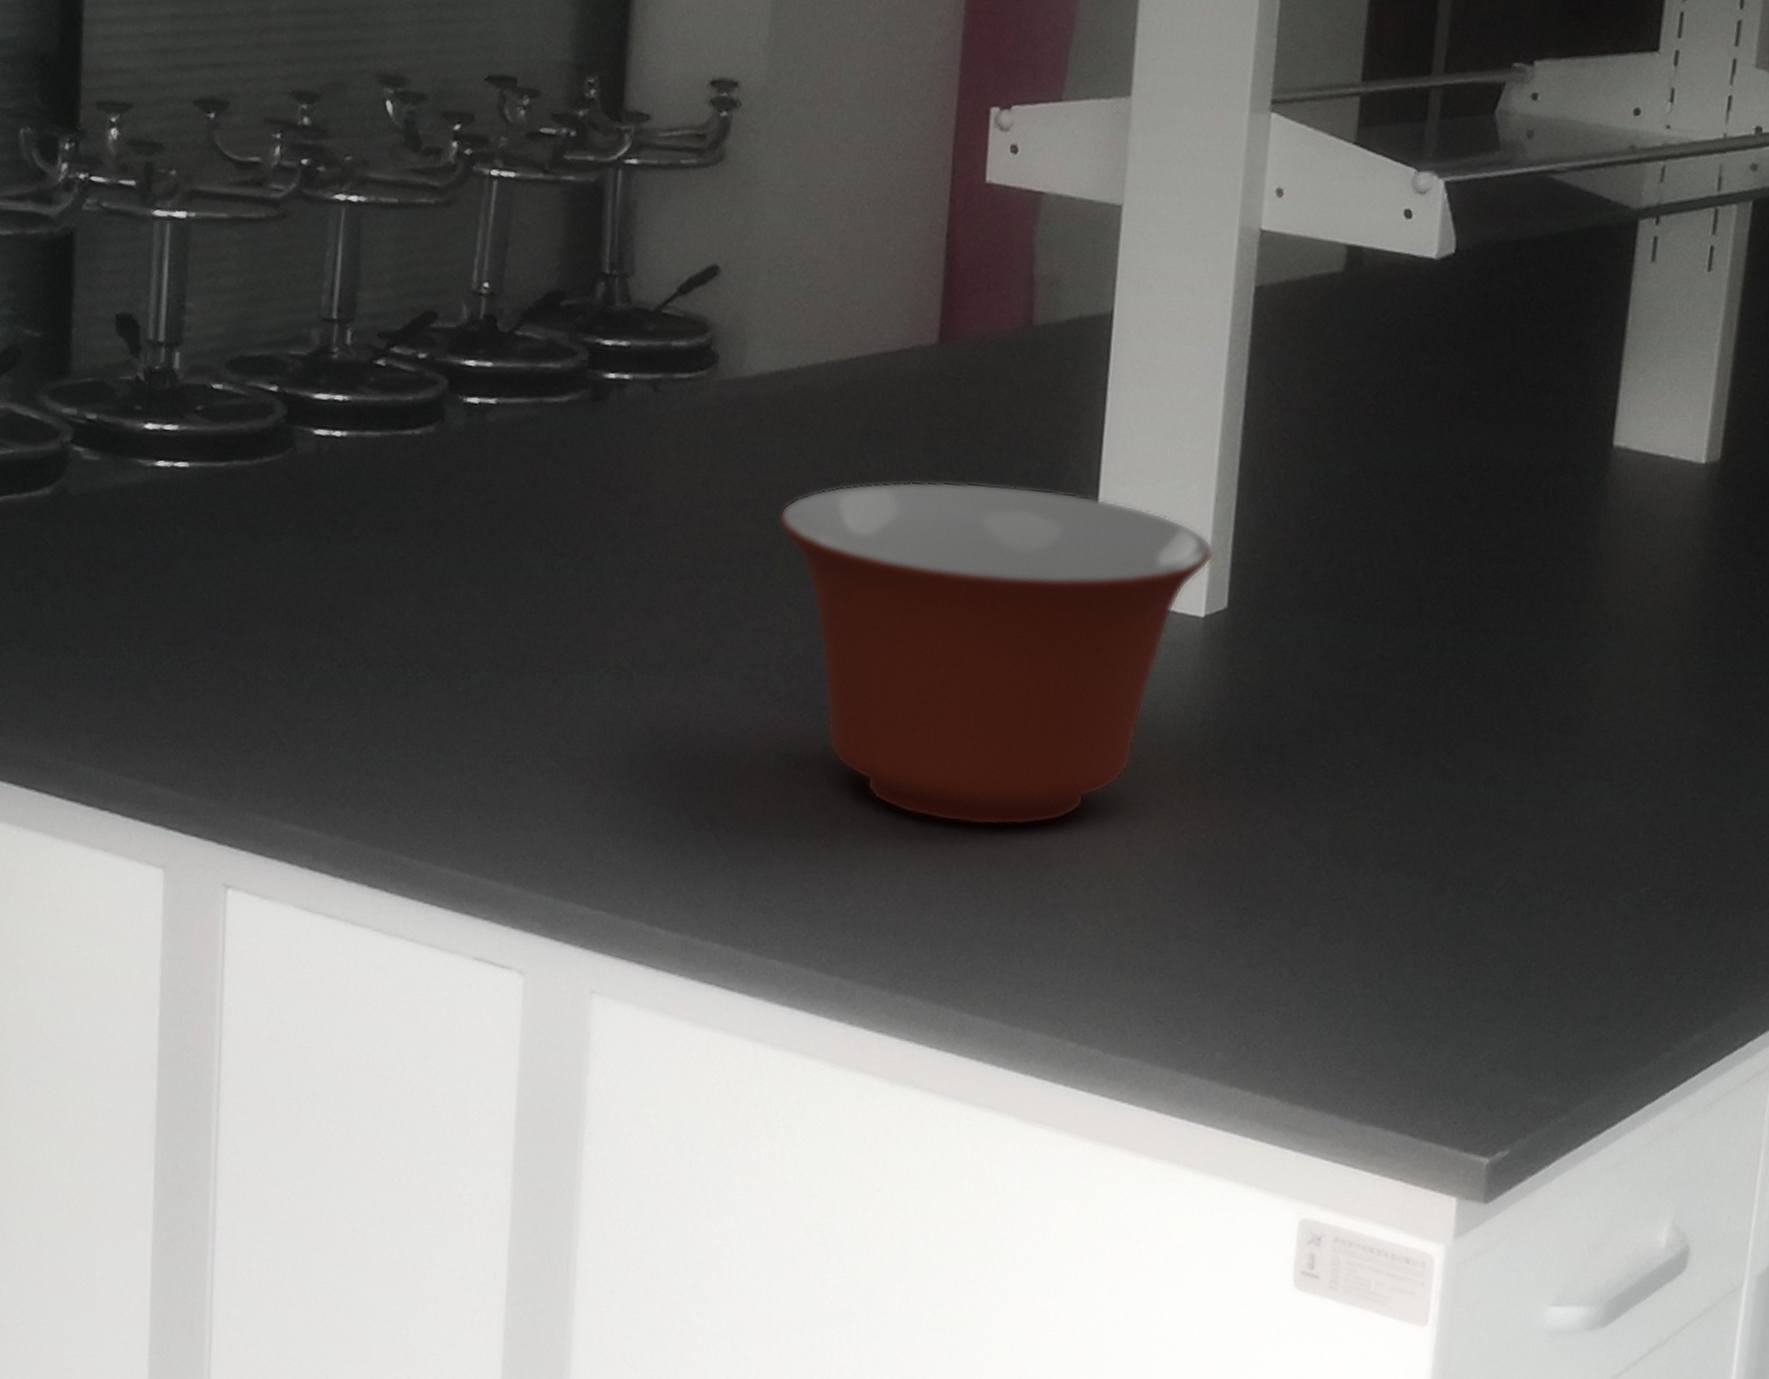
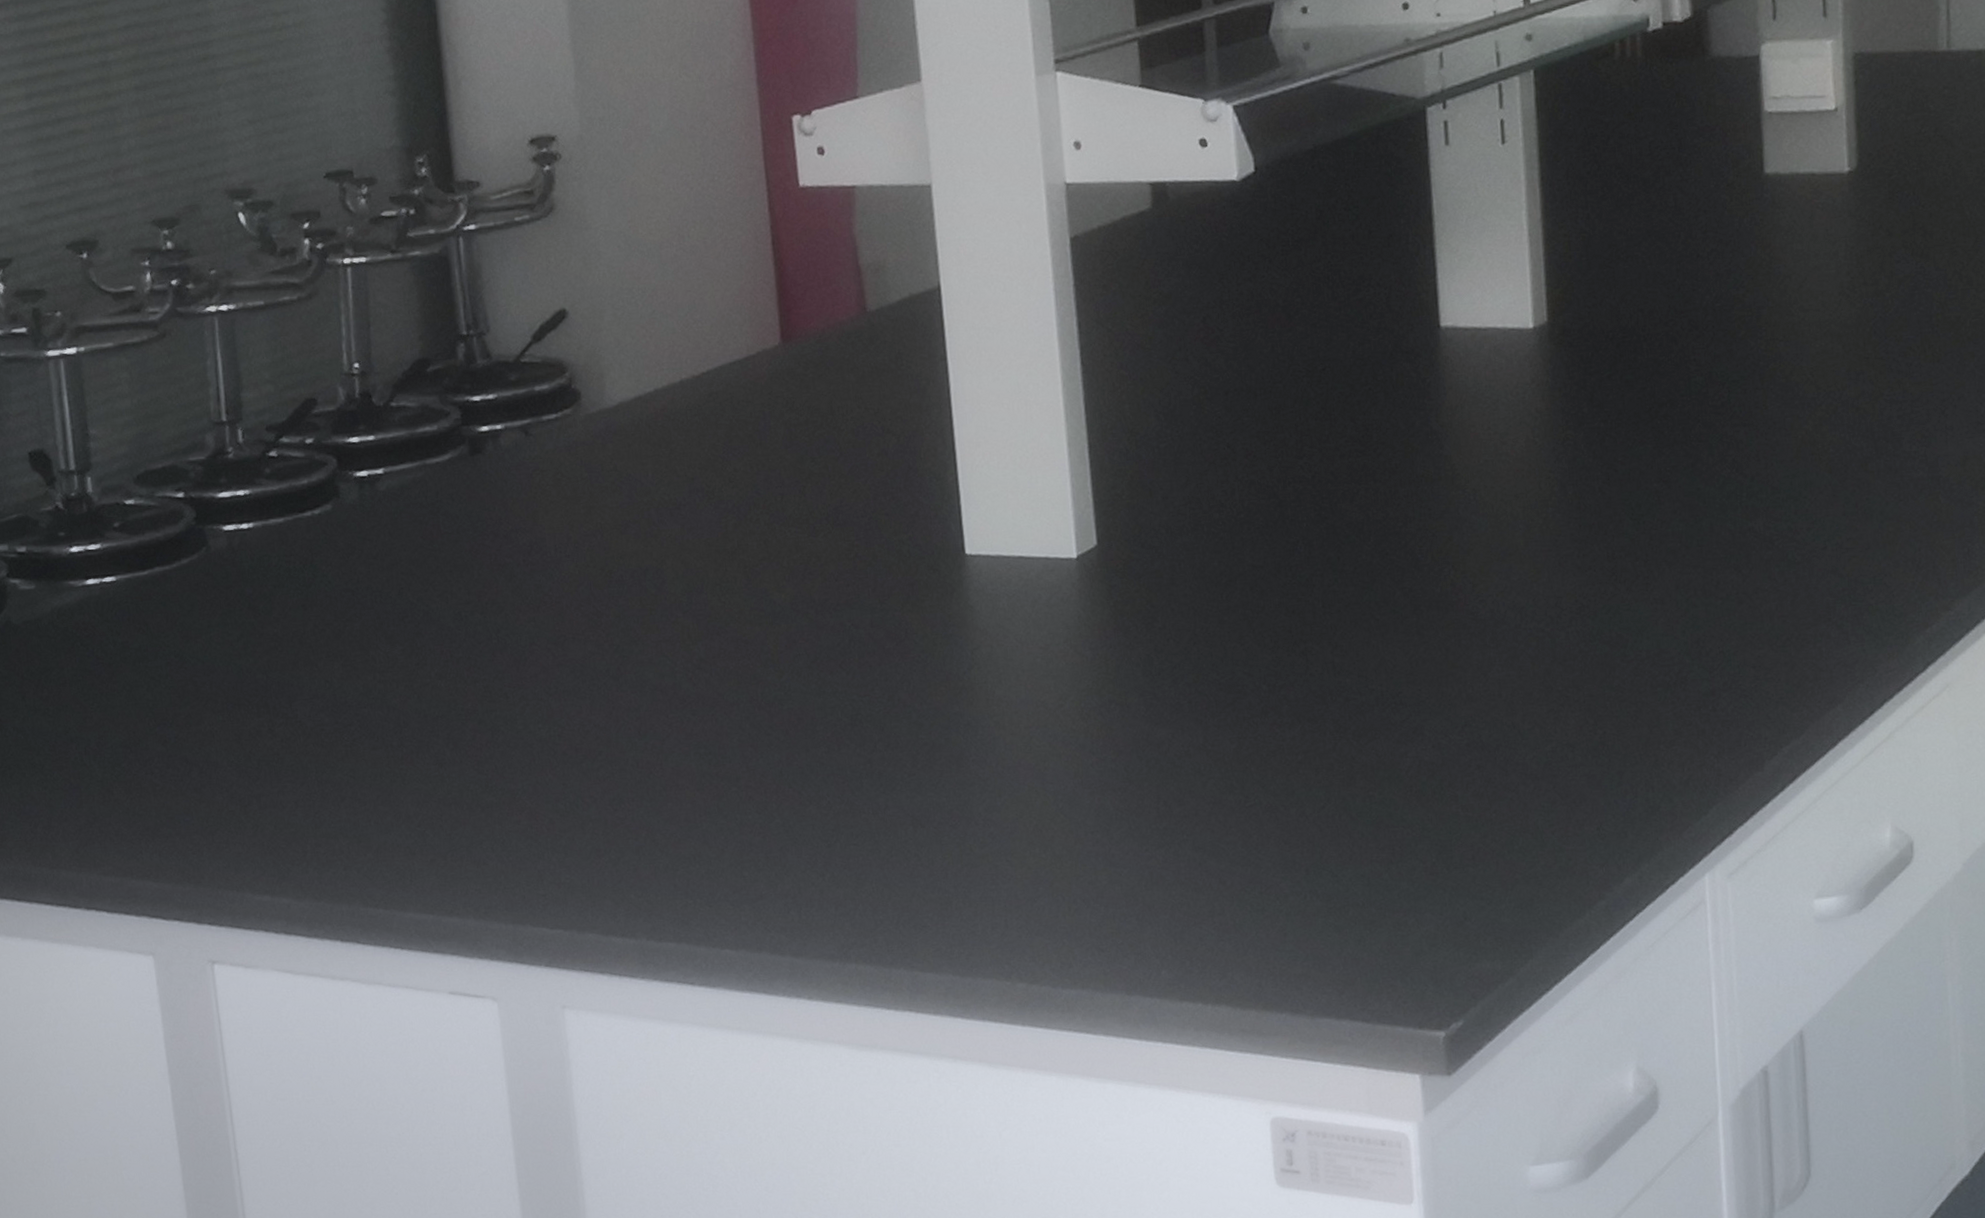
mixing bowl: present [778,481,1214,826] -> none [660,463,1076,792]

